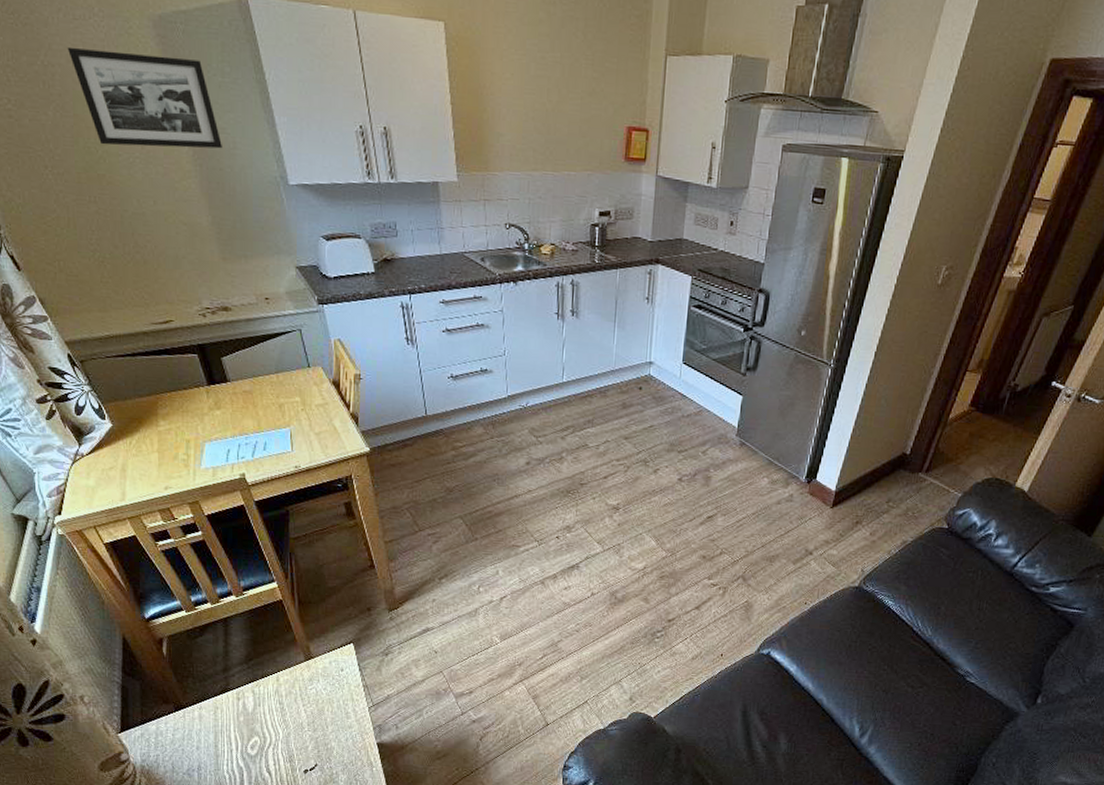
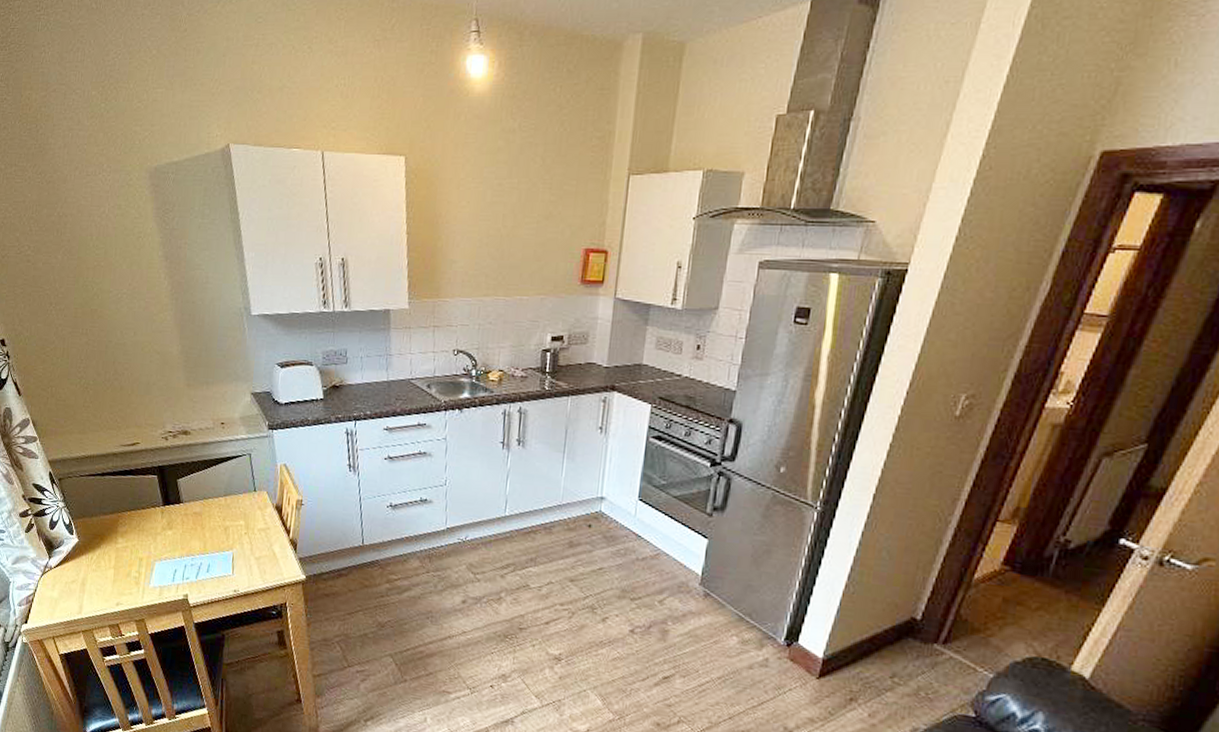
picture frame: present [67,46,222,149] -> none [79,199,197,284]

